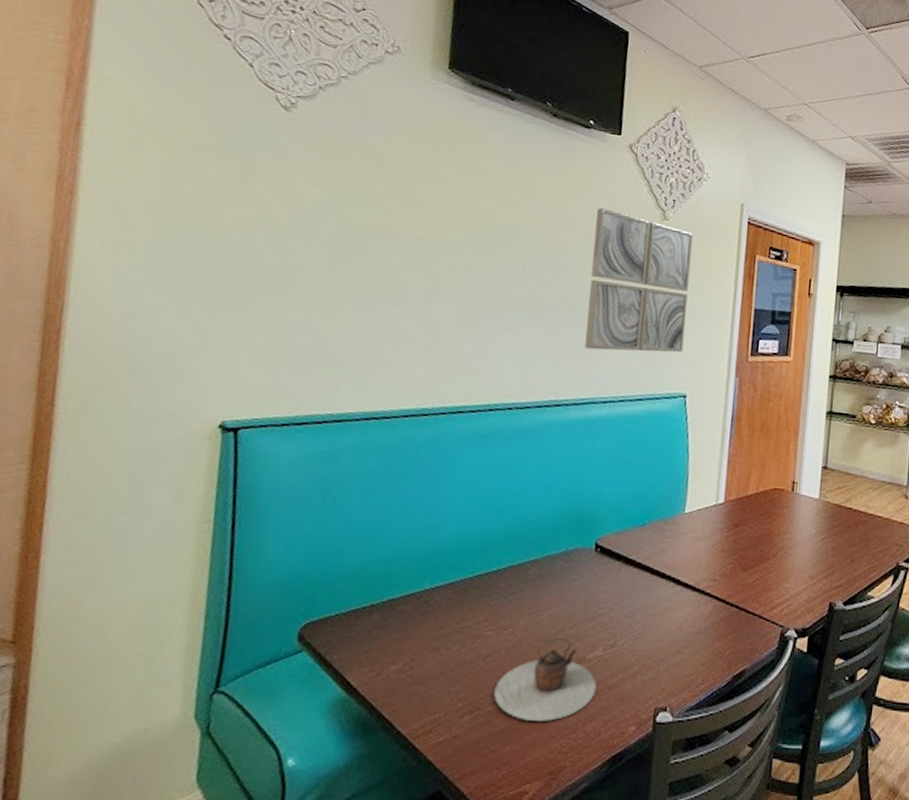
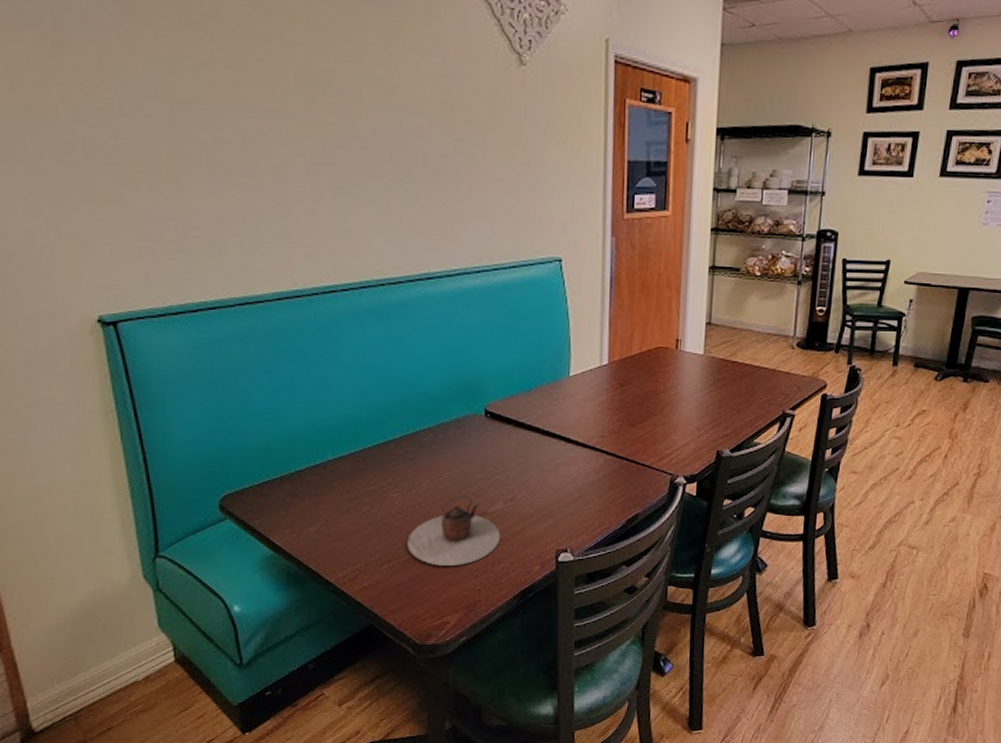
wall art: present [585,208,693,353] -> none [445,56,555,218]

